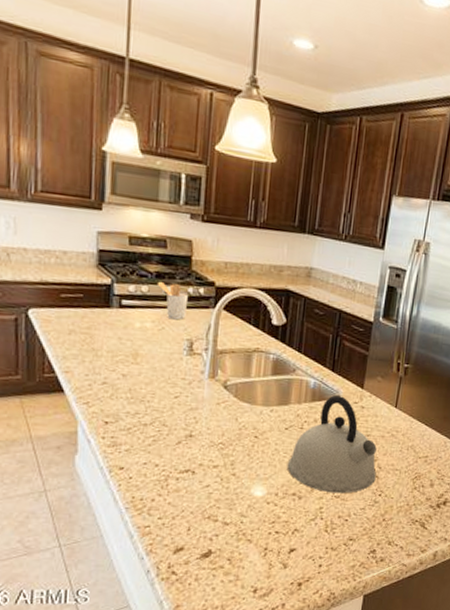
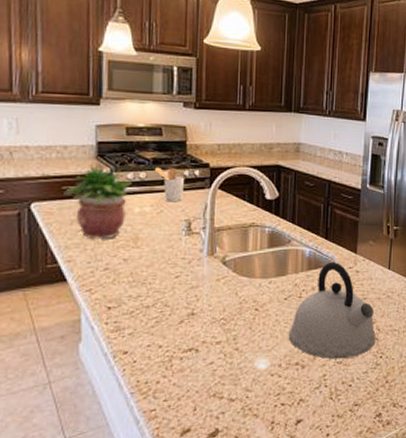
potted plant: none [62,273,134,353] -> present [63,163,133,240]

